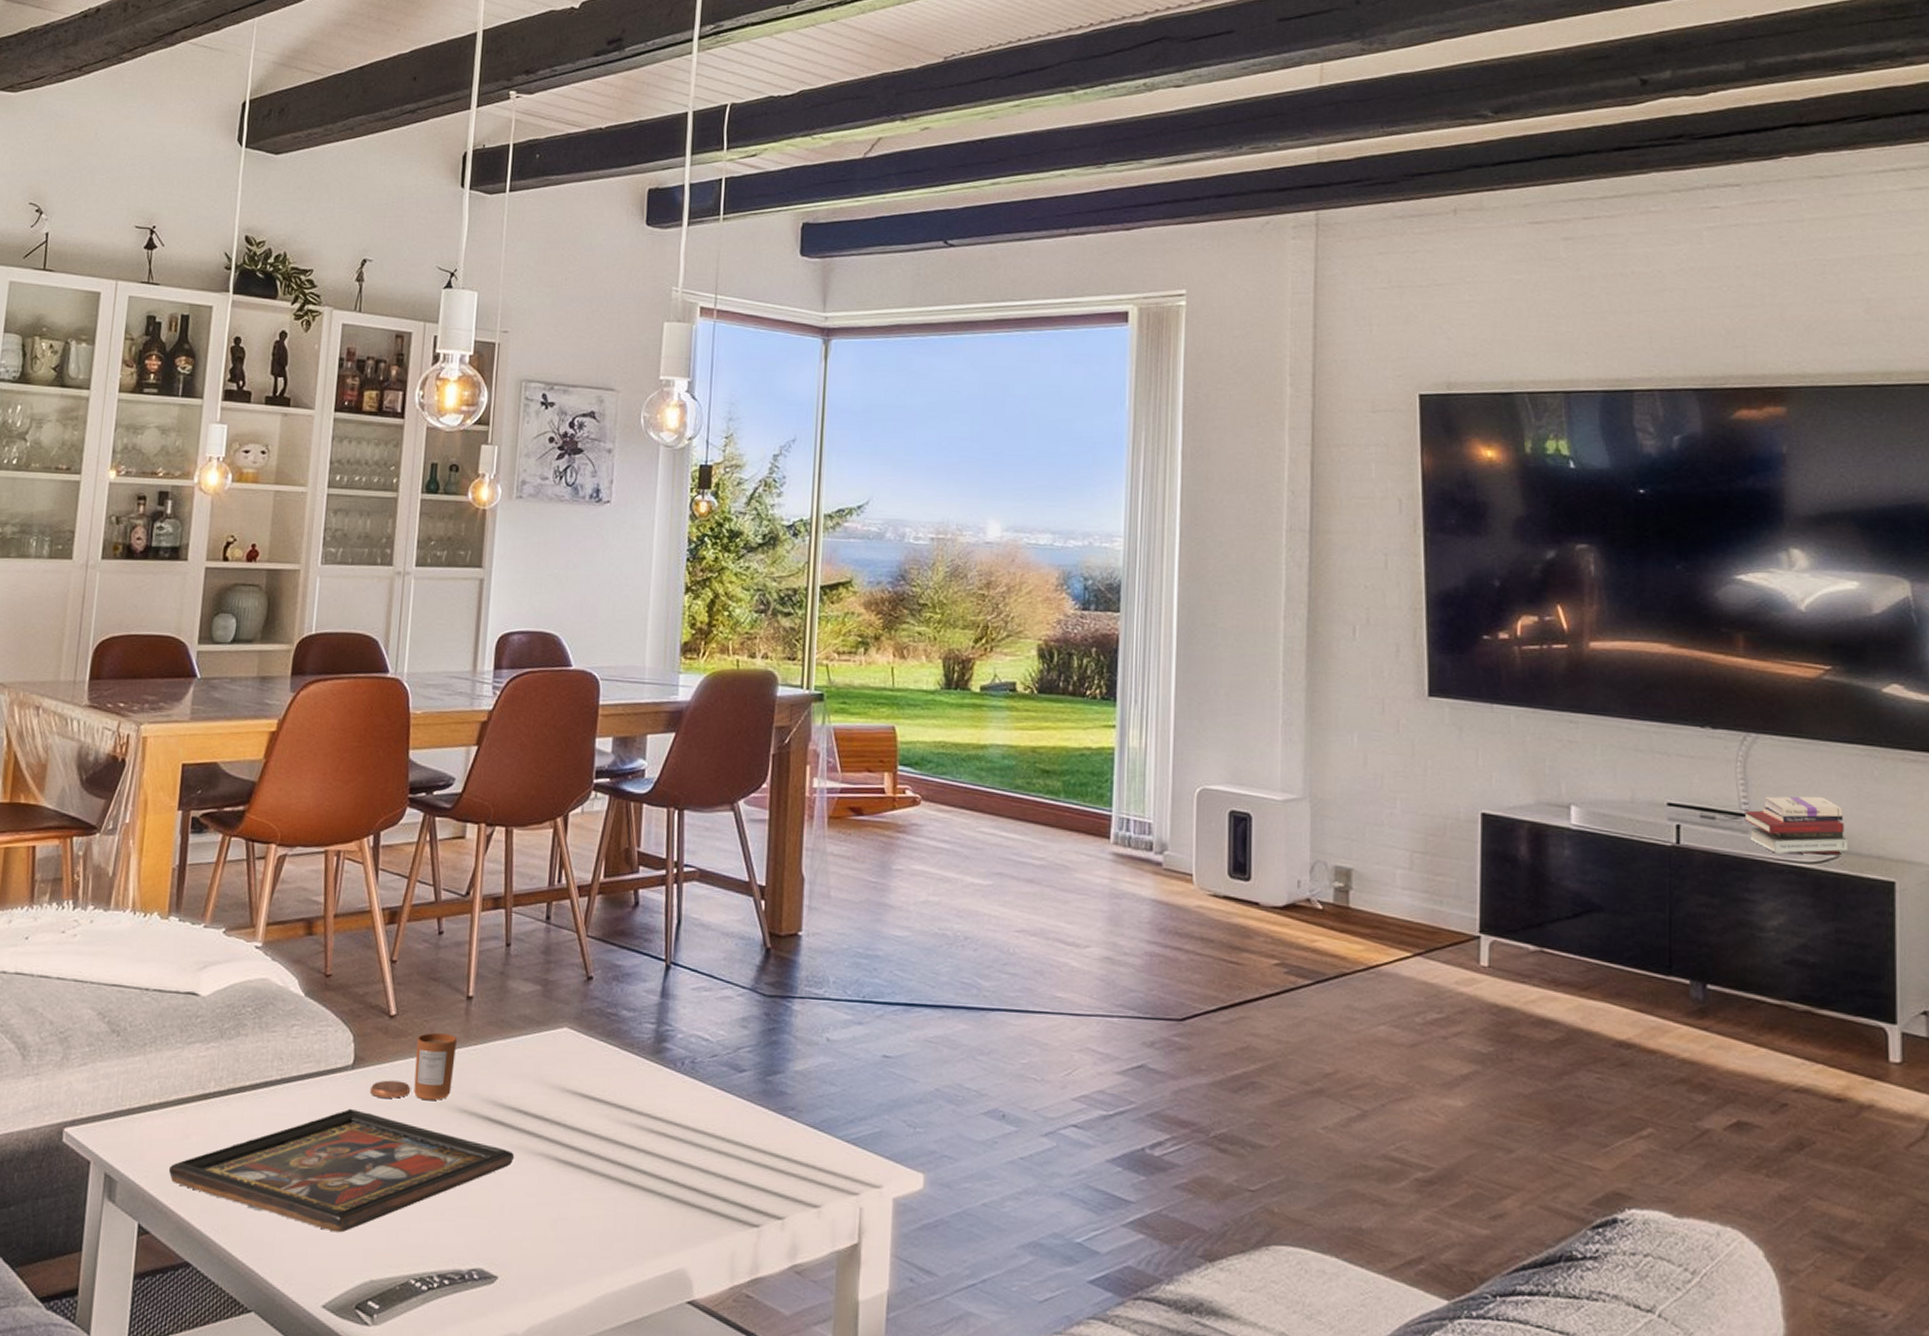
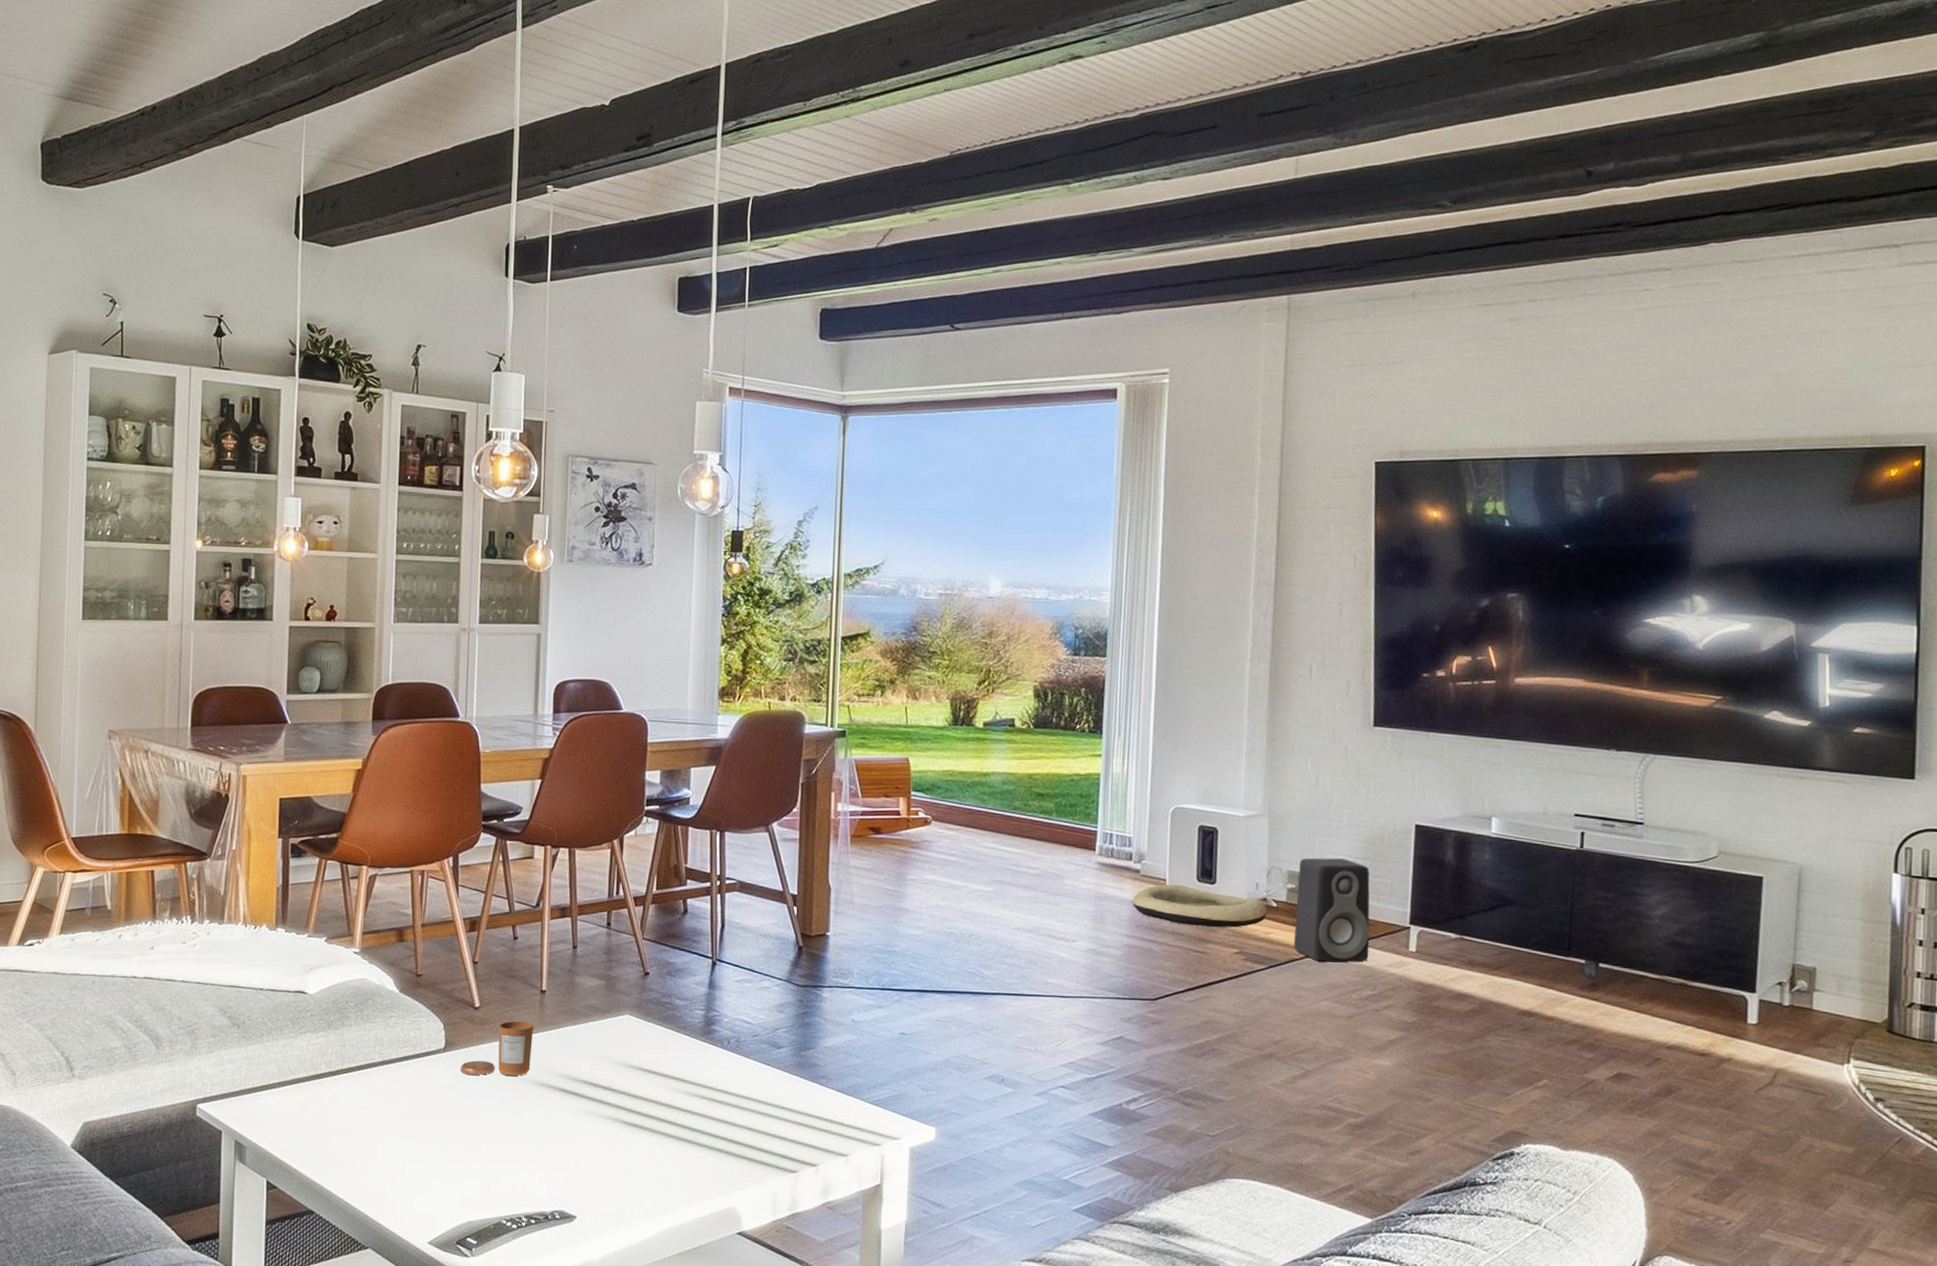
decorative tray: present [168,1108,515,1233] -> none [290,1084,587,1184]
dog bed: none [1153,880,1311,934] -> present [1132,884,1267,928]
speaker: none [1344,851,1433,978] -> present [1294,857,1370,962]
books: present [1744,796,1849,855] -> none [1639,806,1726,855]

